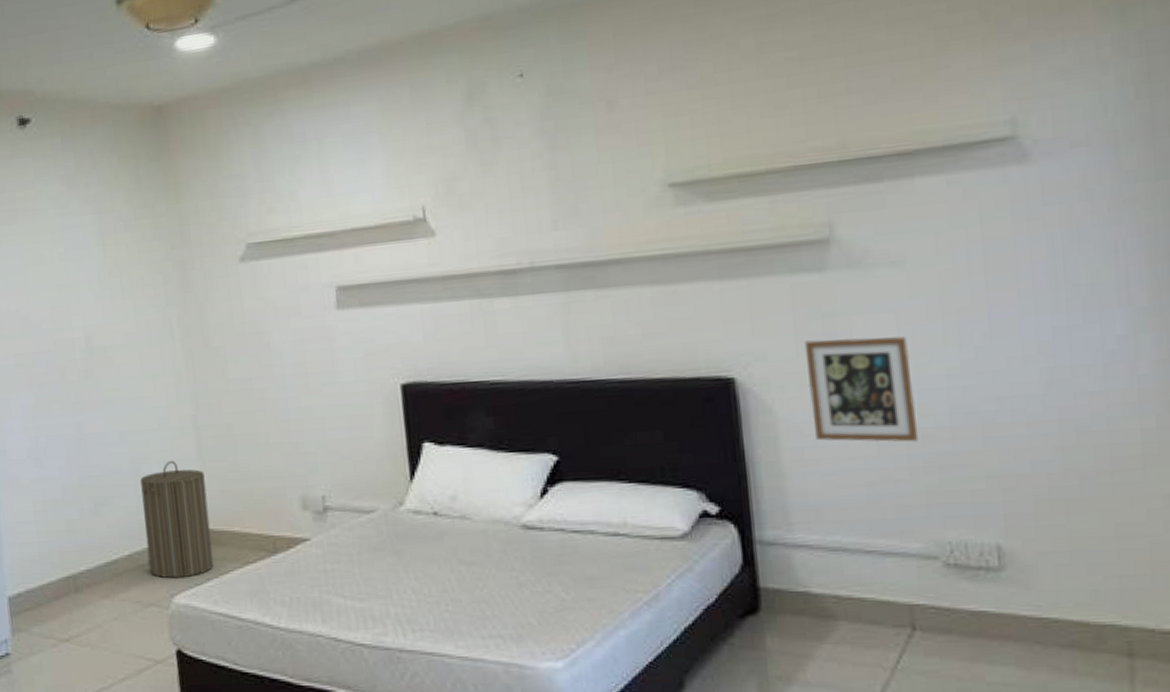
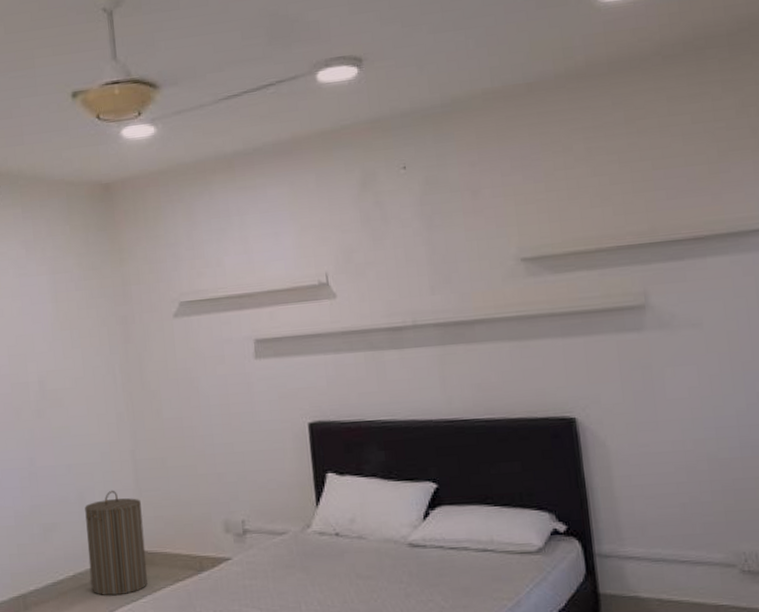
picture frame: present [804,336,919,443] -> none [628,384,718,471]

